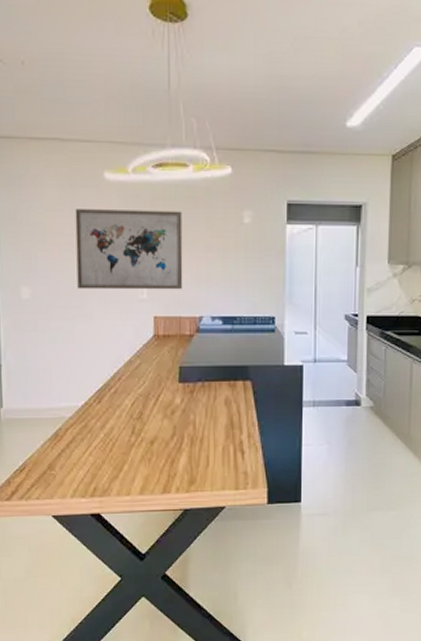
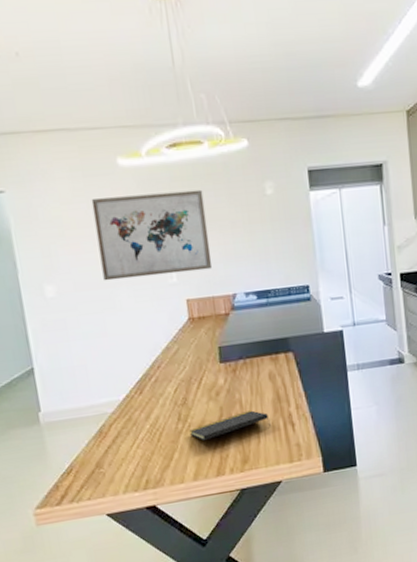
notepad: none [142,433,221,457] -> present [189,410,271,441]

